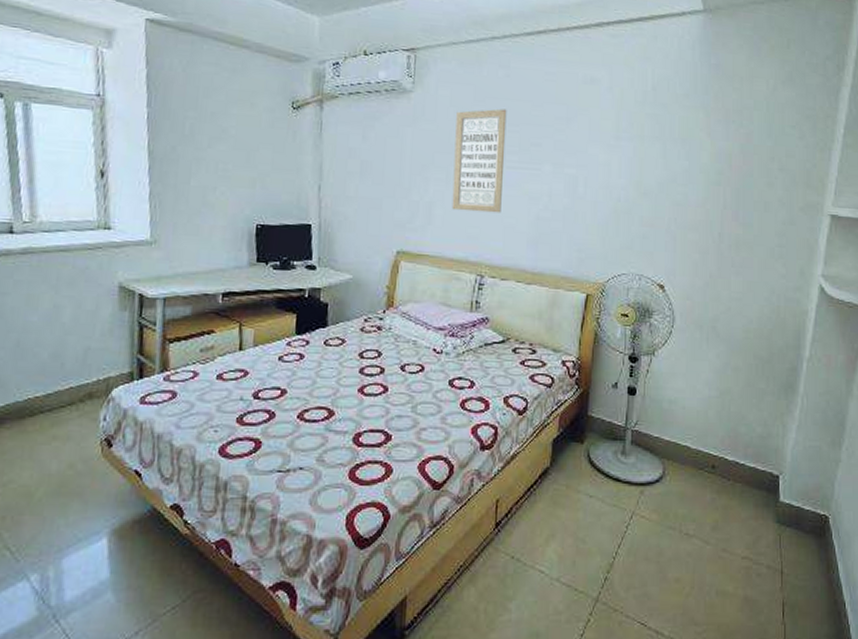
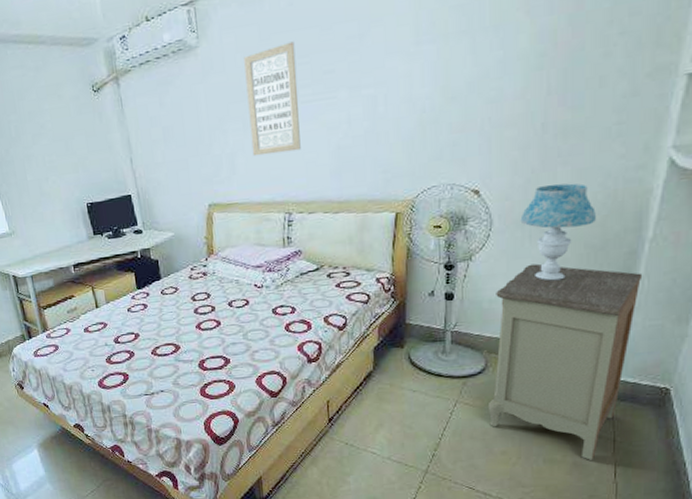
nightstand: none [661,367,802,596] -> present [483,263,643,461]
table lamp: none [699,291,763,388] -> present [520,183,596,281]

